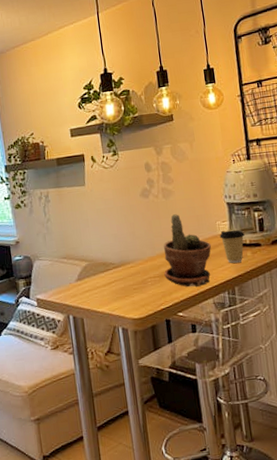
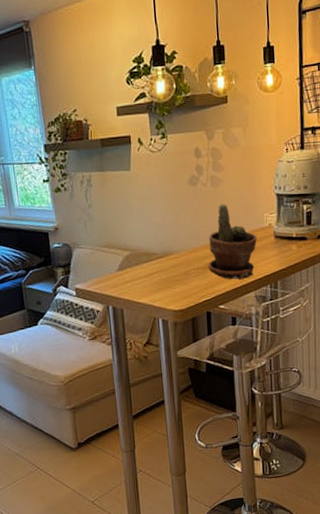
coffee cup: present [219,230,245,263] -> none [266,222,292,257]

